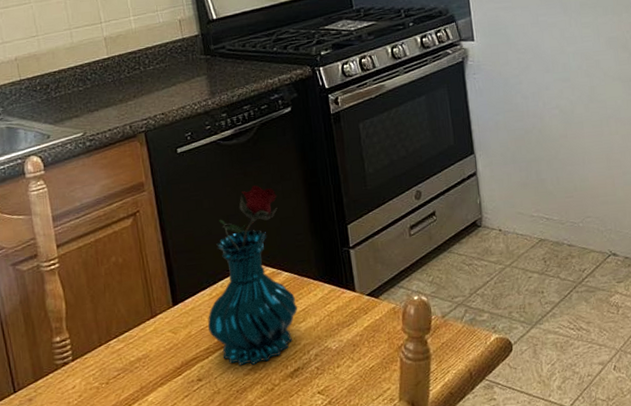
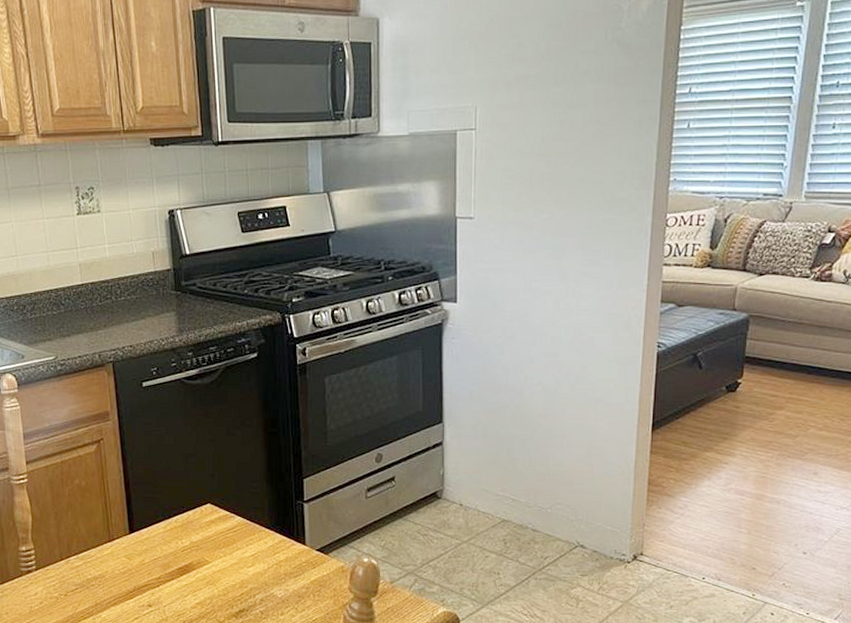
vase: present [208,185,298,366] -> none [161,428,248,599]

